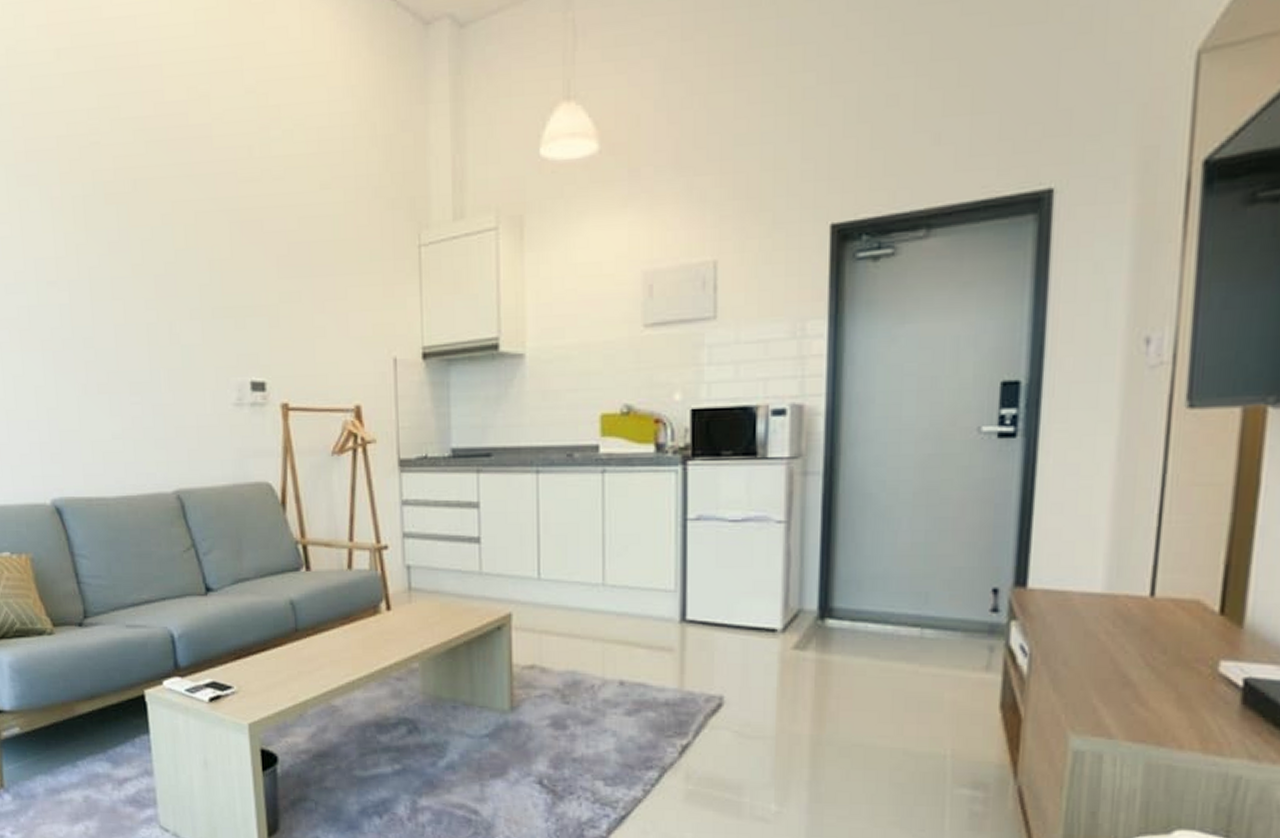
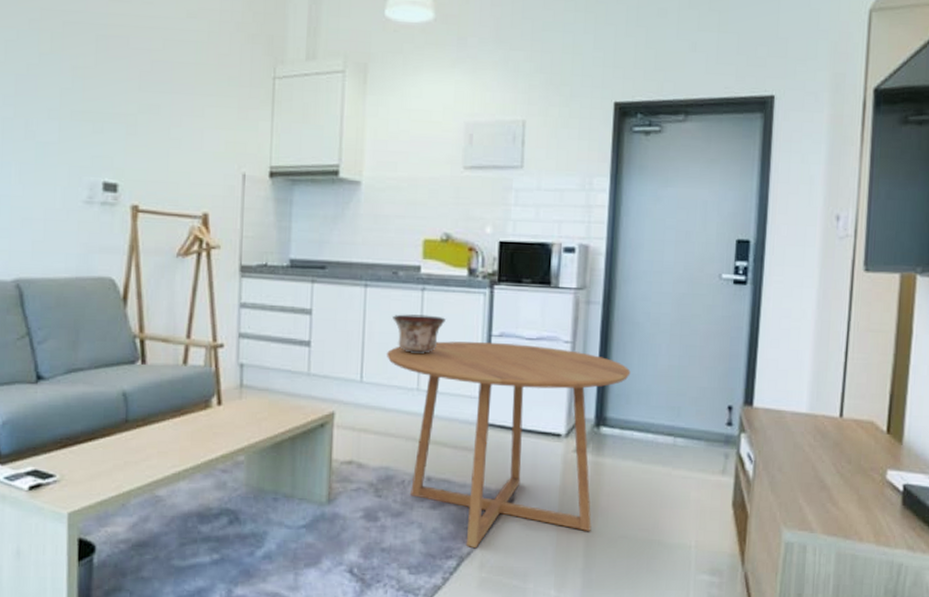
dining table: none [566,527,862,759] -> present [387,341,631,549]
bowl: none [570,500,631,544] -> present [393,314,446,354]

